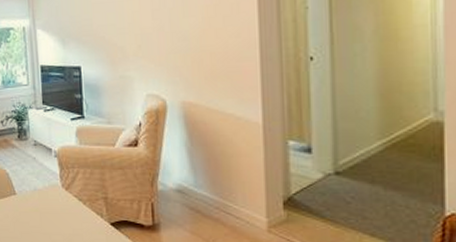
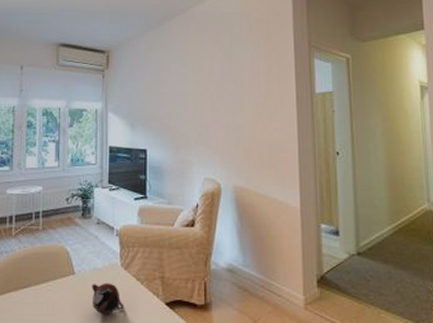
teapot: none [33,203,68,233] -> present [91,283,124,314]

